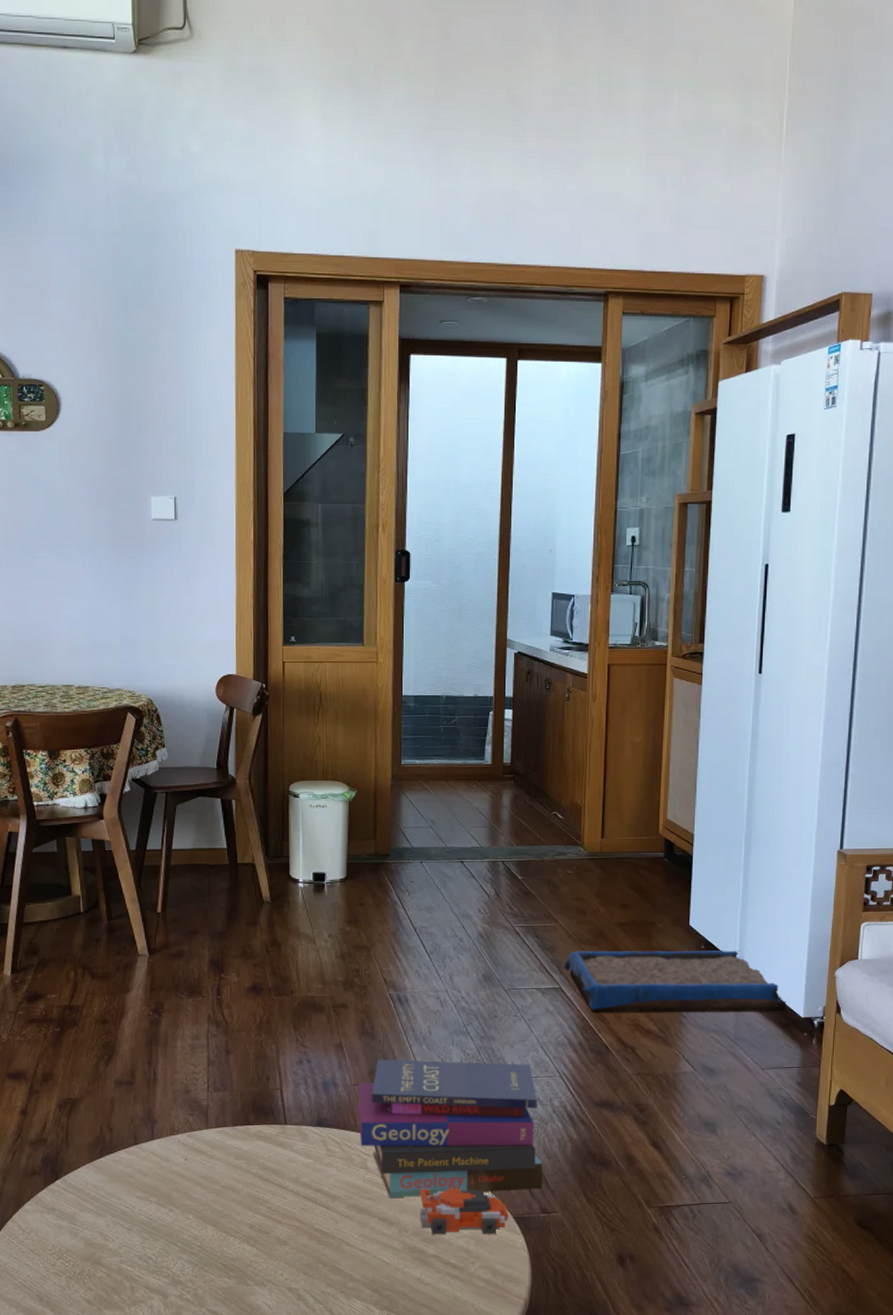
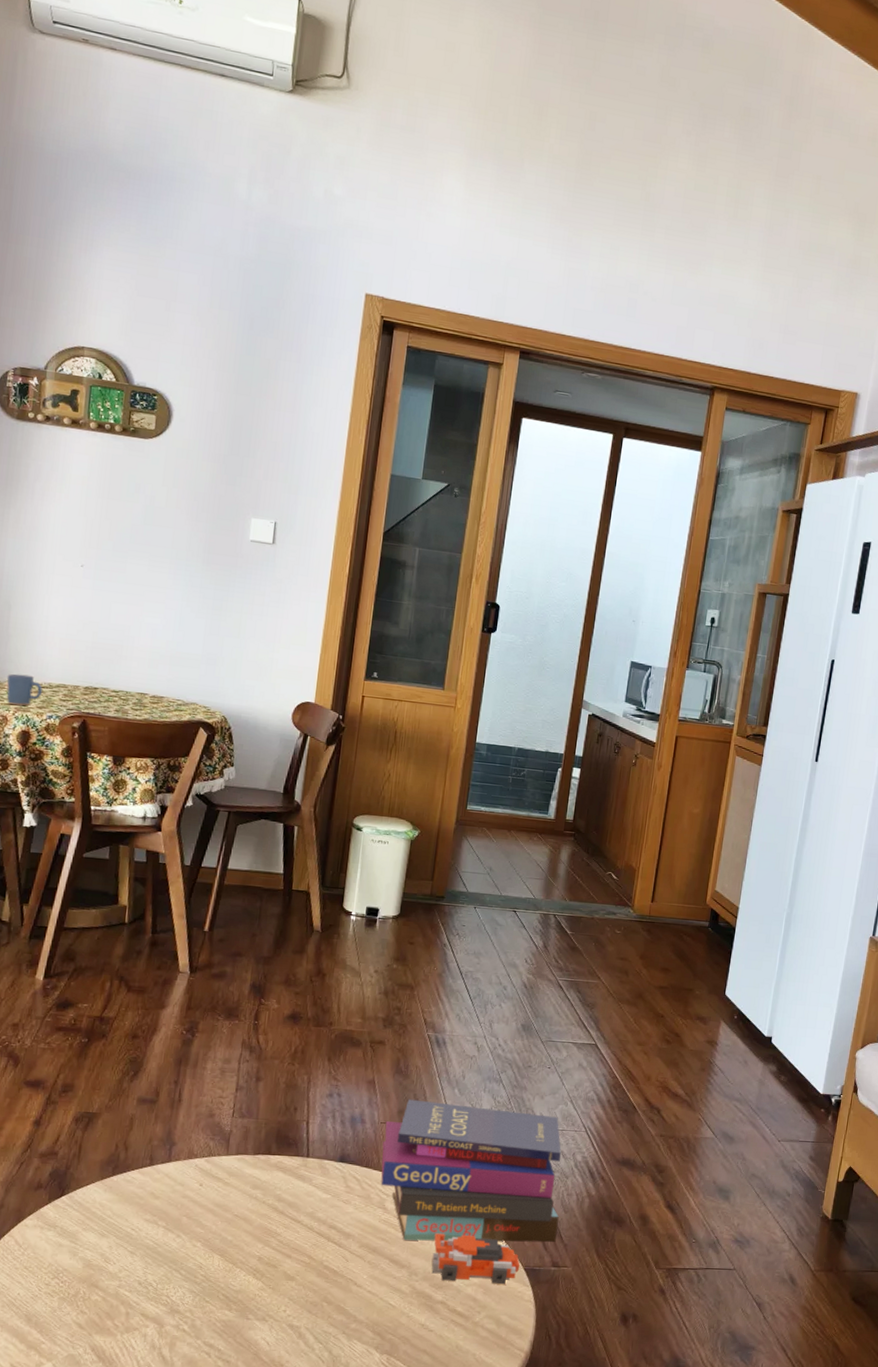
pet bed: present [562,950,787,1013] -> none [600,1009,808,1086]

